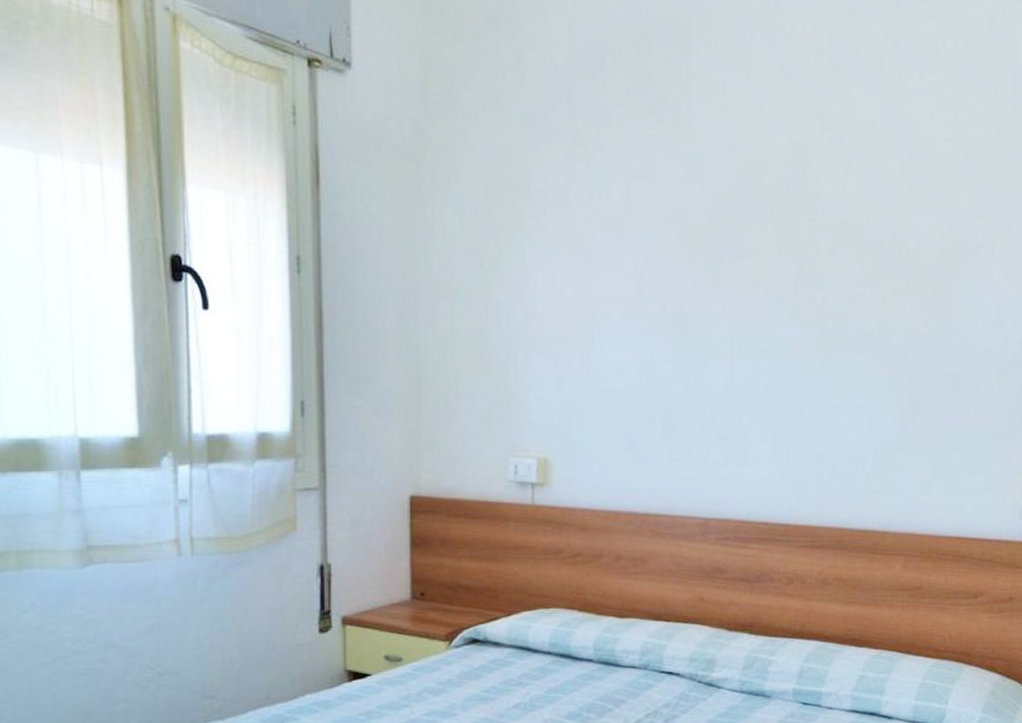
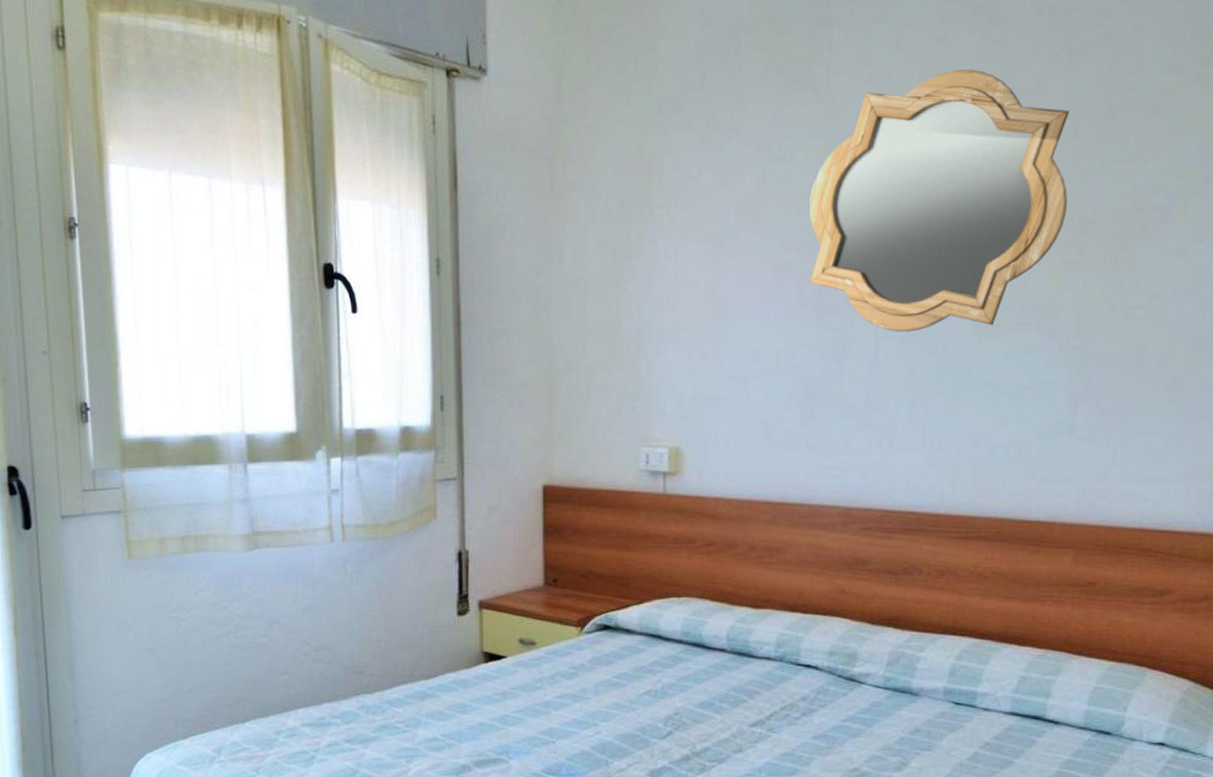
mirror: none [670,106,898,351] -> present [809,69,1070,332]

